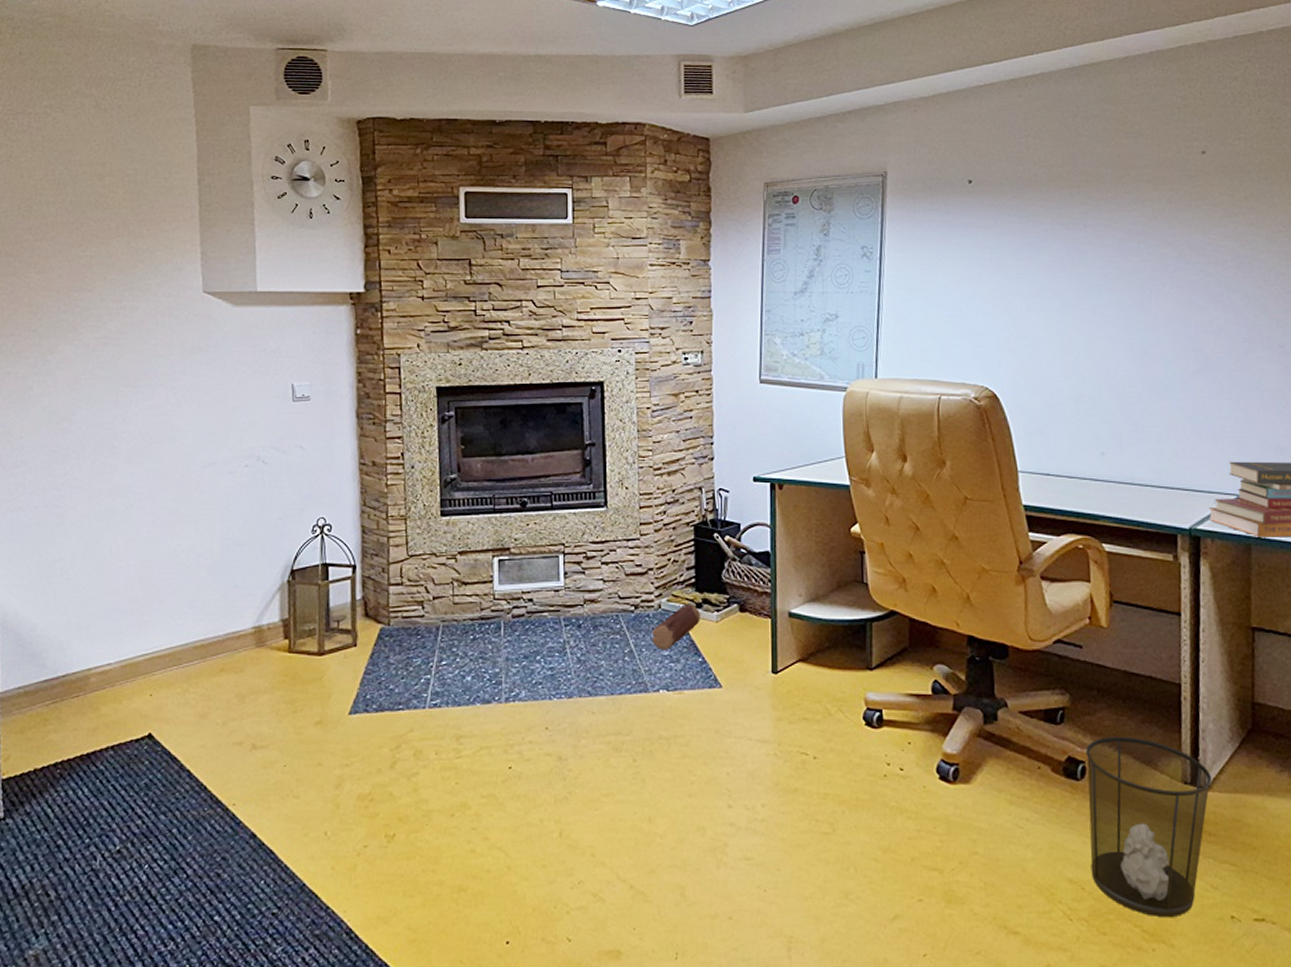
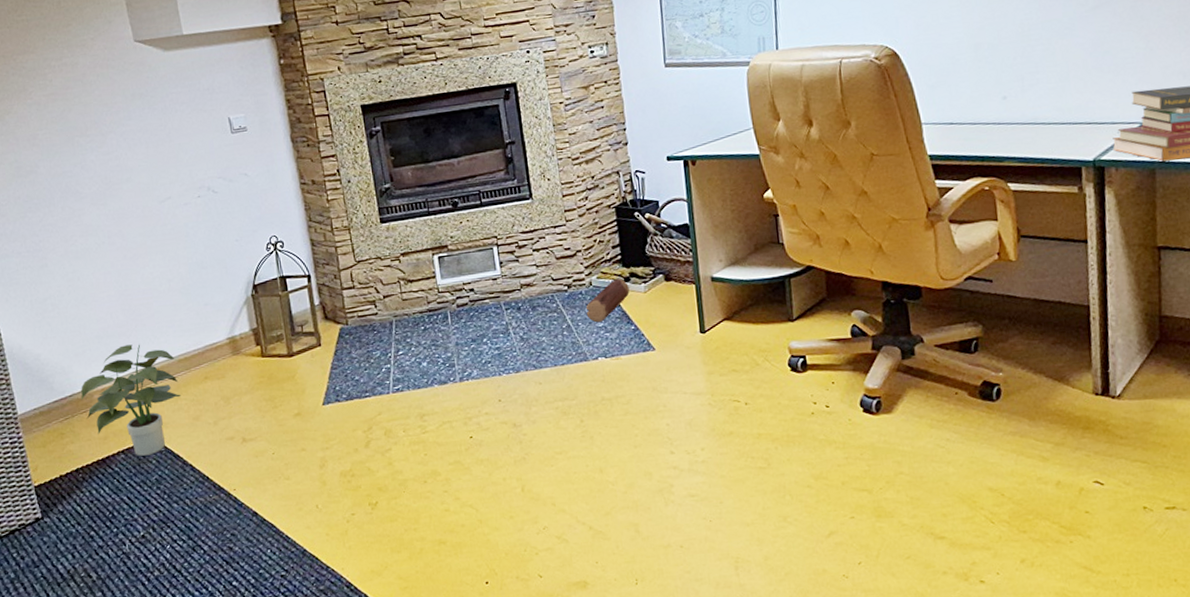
potted plant: none [75,624,192,755] -> present [81,344,181,456]
waste bin: present [1086,736,1212,918] -> none [1000,358,1122,514]

